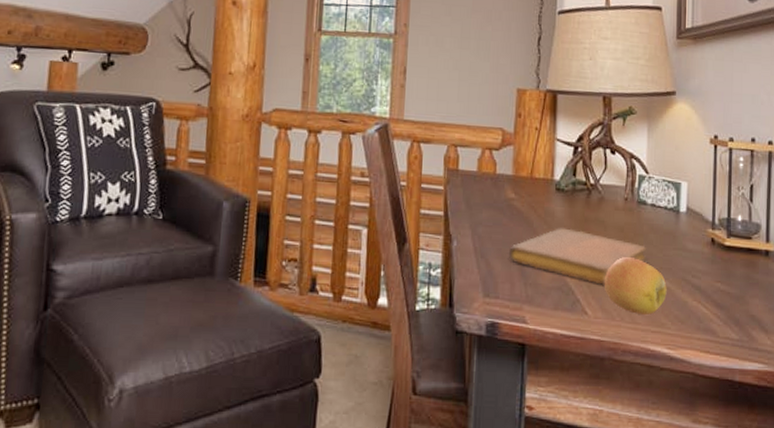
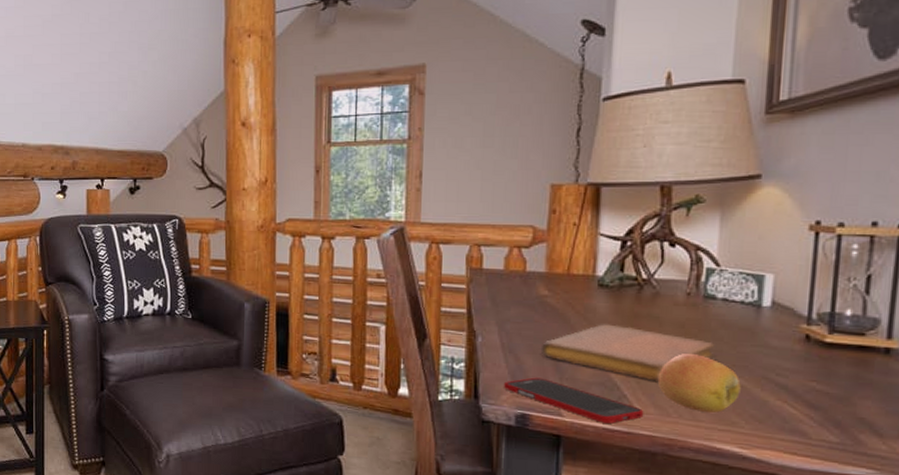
cell phone: none [476,283,594,329] -> present [504,377,644,424]

